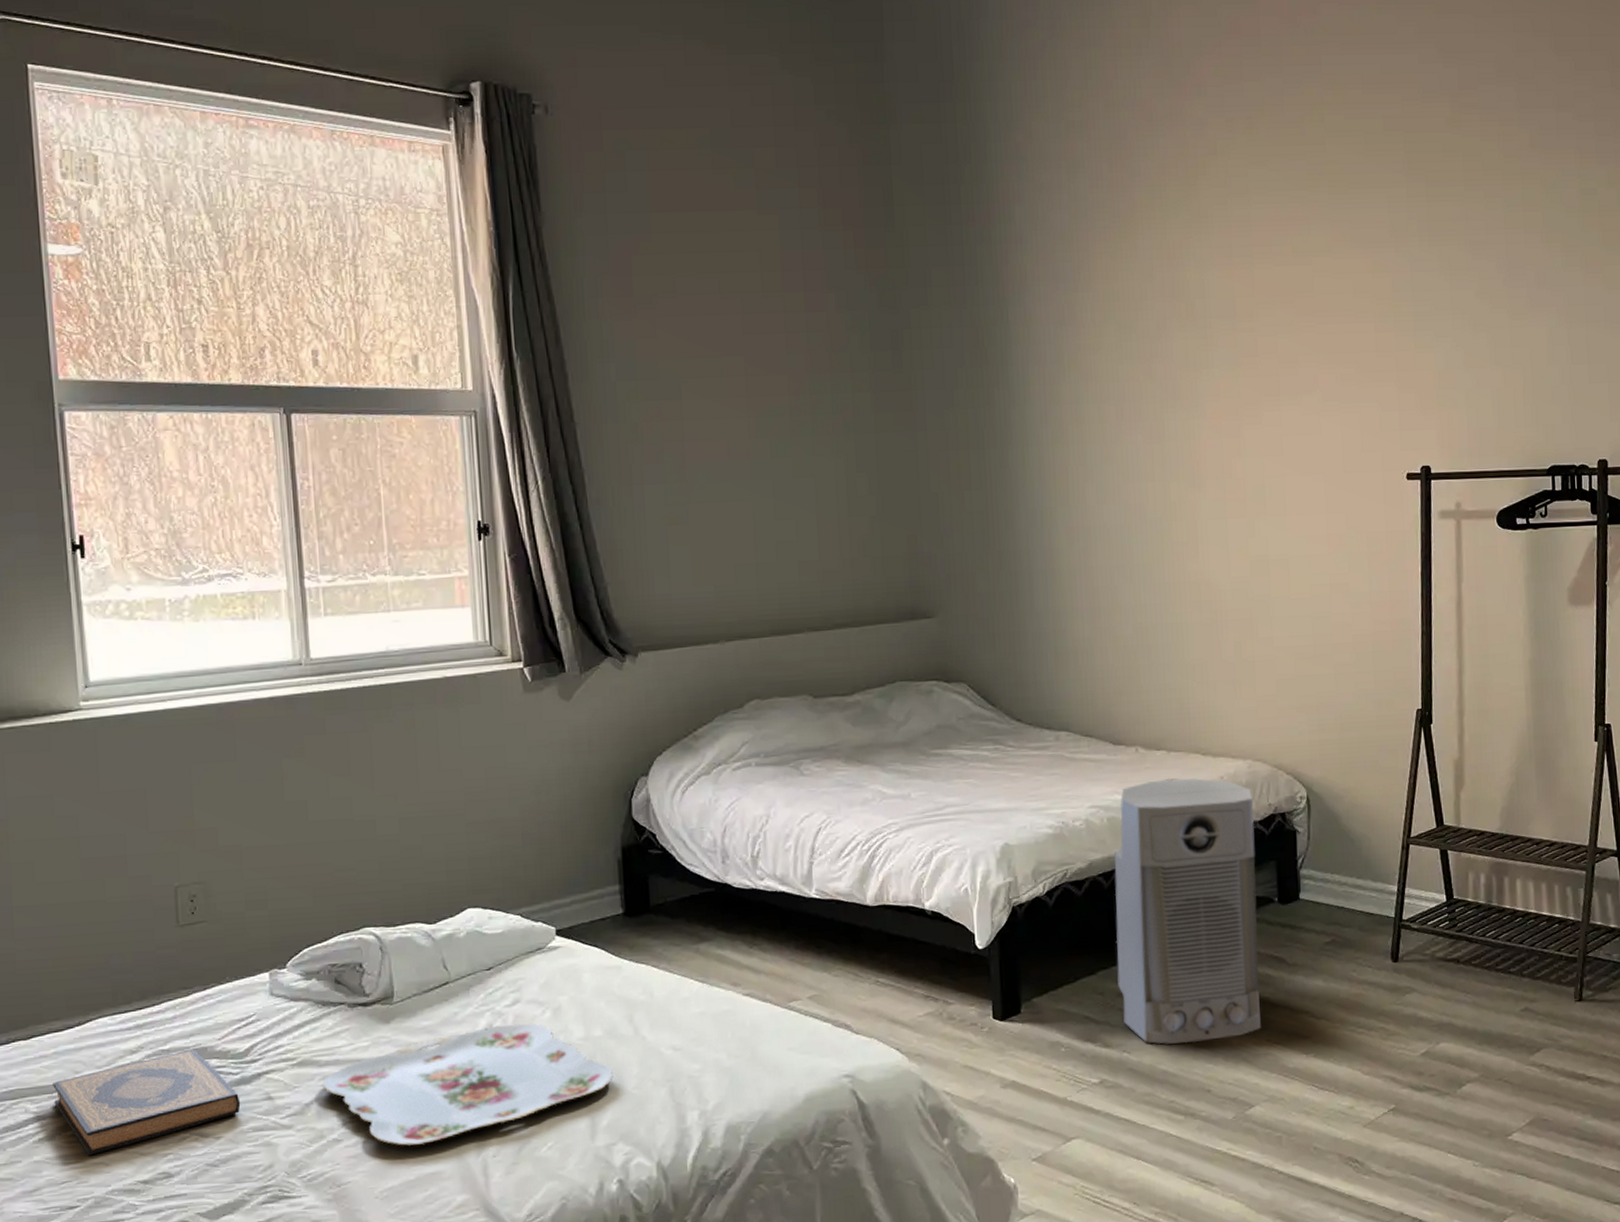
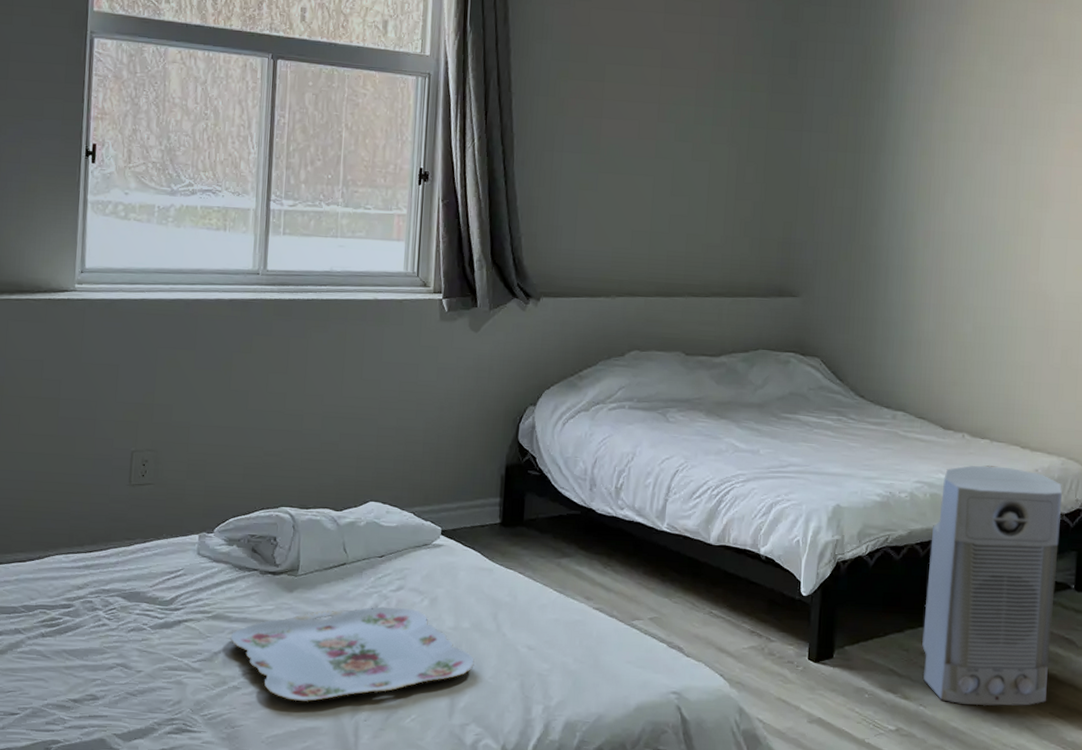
hardback book: present [52,1048,241,1156] -> none [10,592,162,672]

